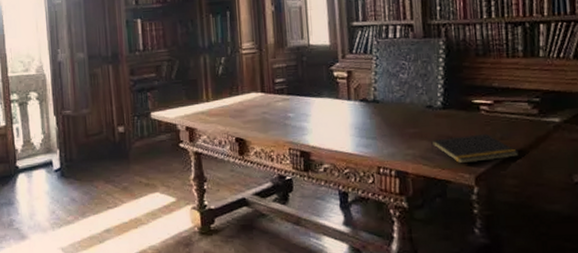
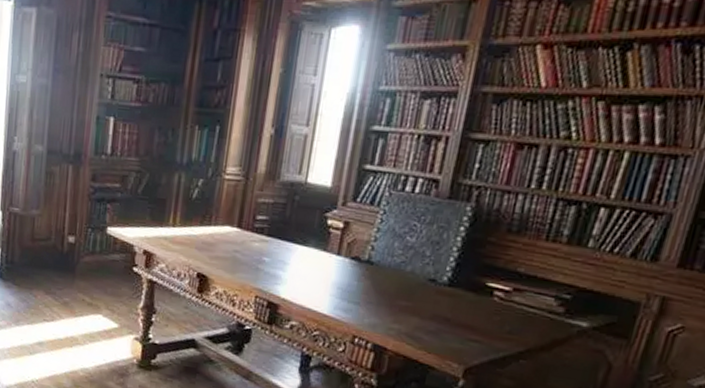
notepad: present [430,133,519,164] -> none [420,318,525,357]

